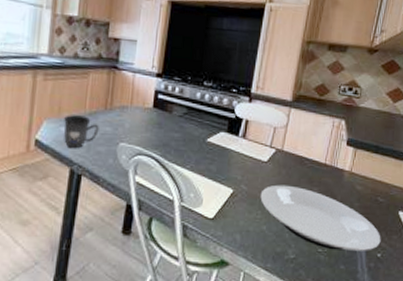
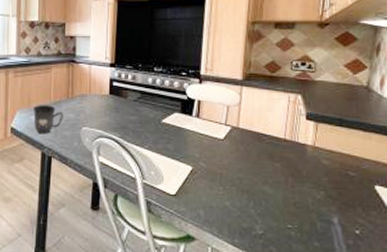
plate: present [260,184,381,251] -> none [220,161,358,228]

